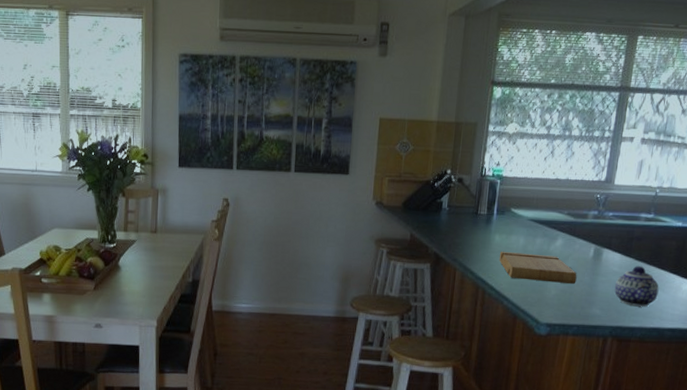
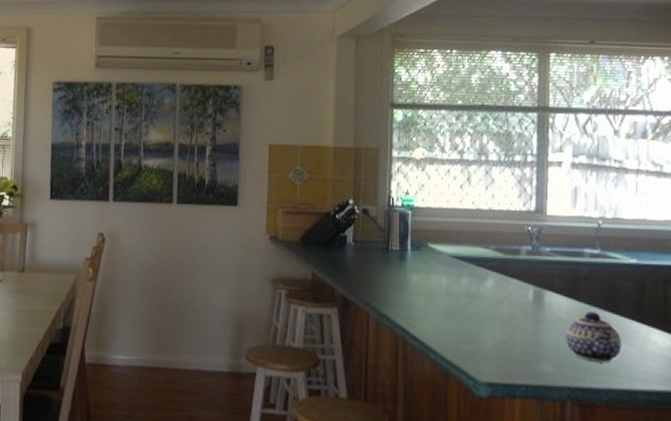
cutting board: present [499,251,577,285] -> none [419,293,517,334]

